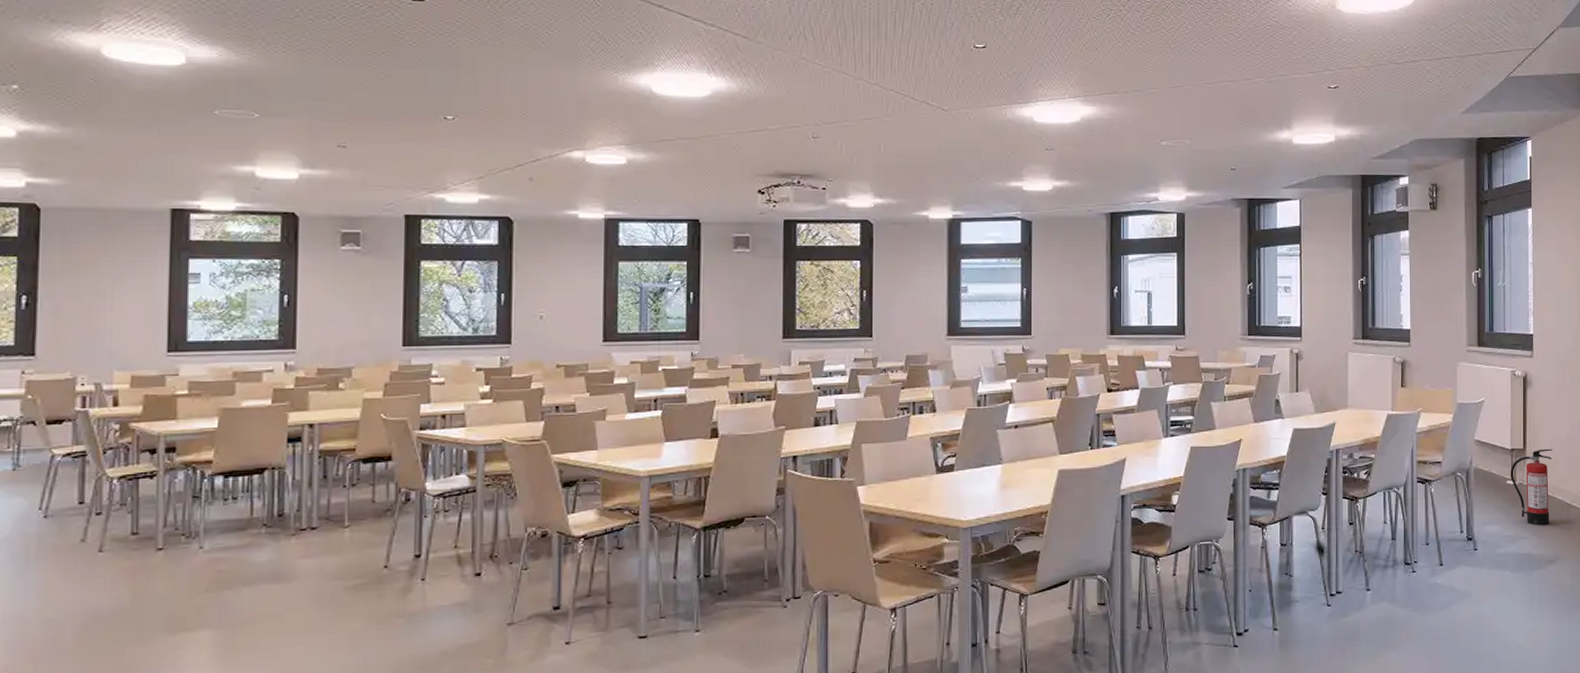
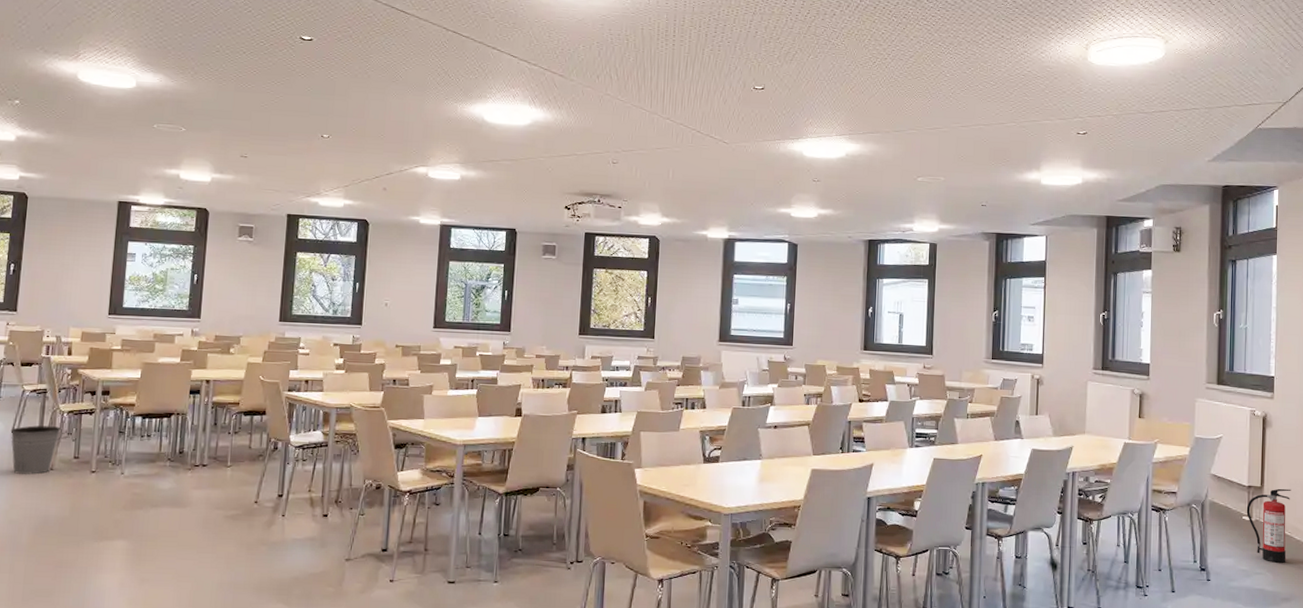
bucket: none [37,497,114,561] -> present [10,425,63,475]

